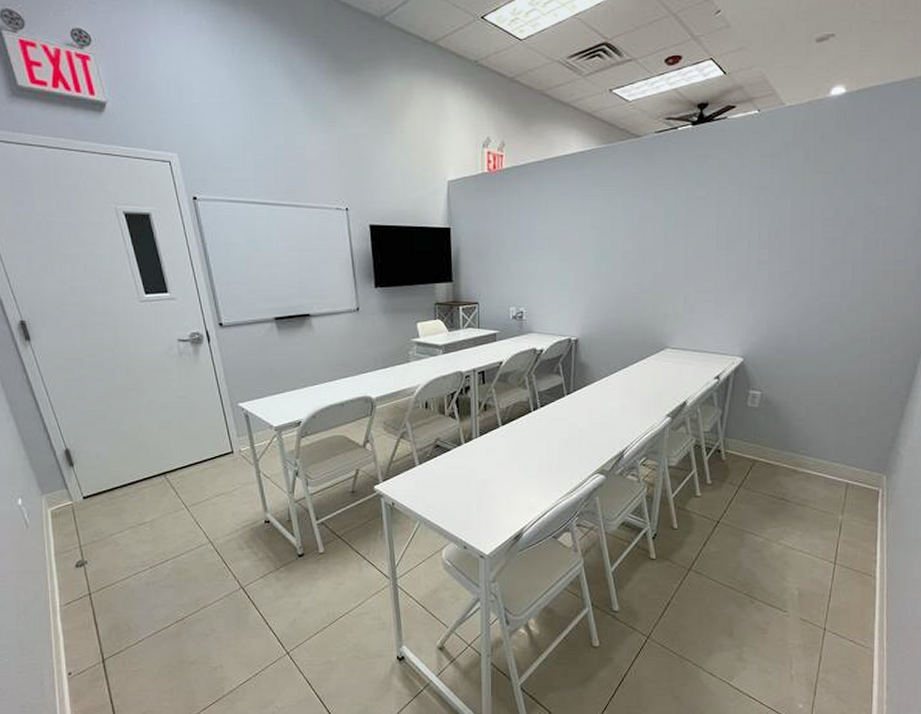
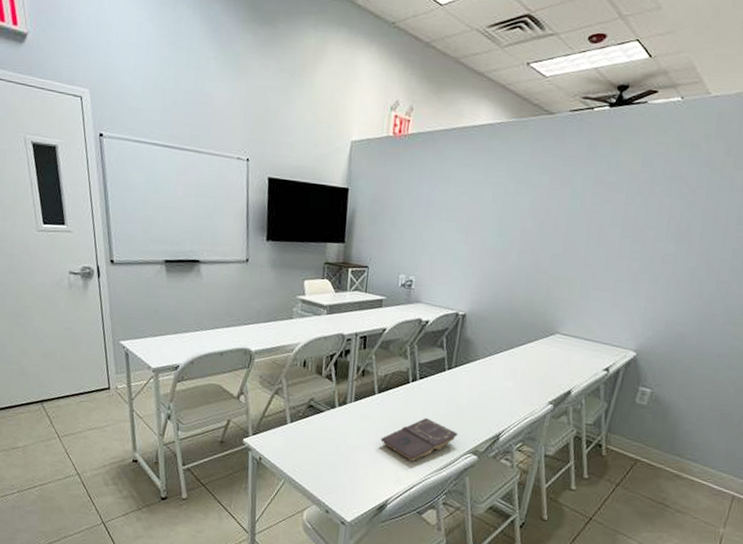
book: none [509,444,584,488] -> present [380,418,458,461]

